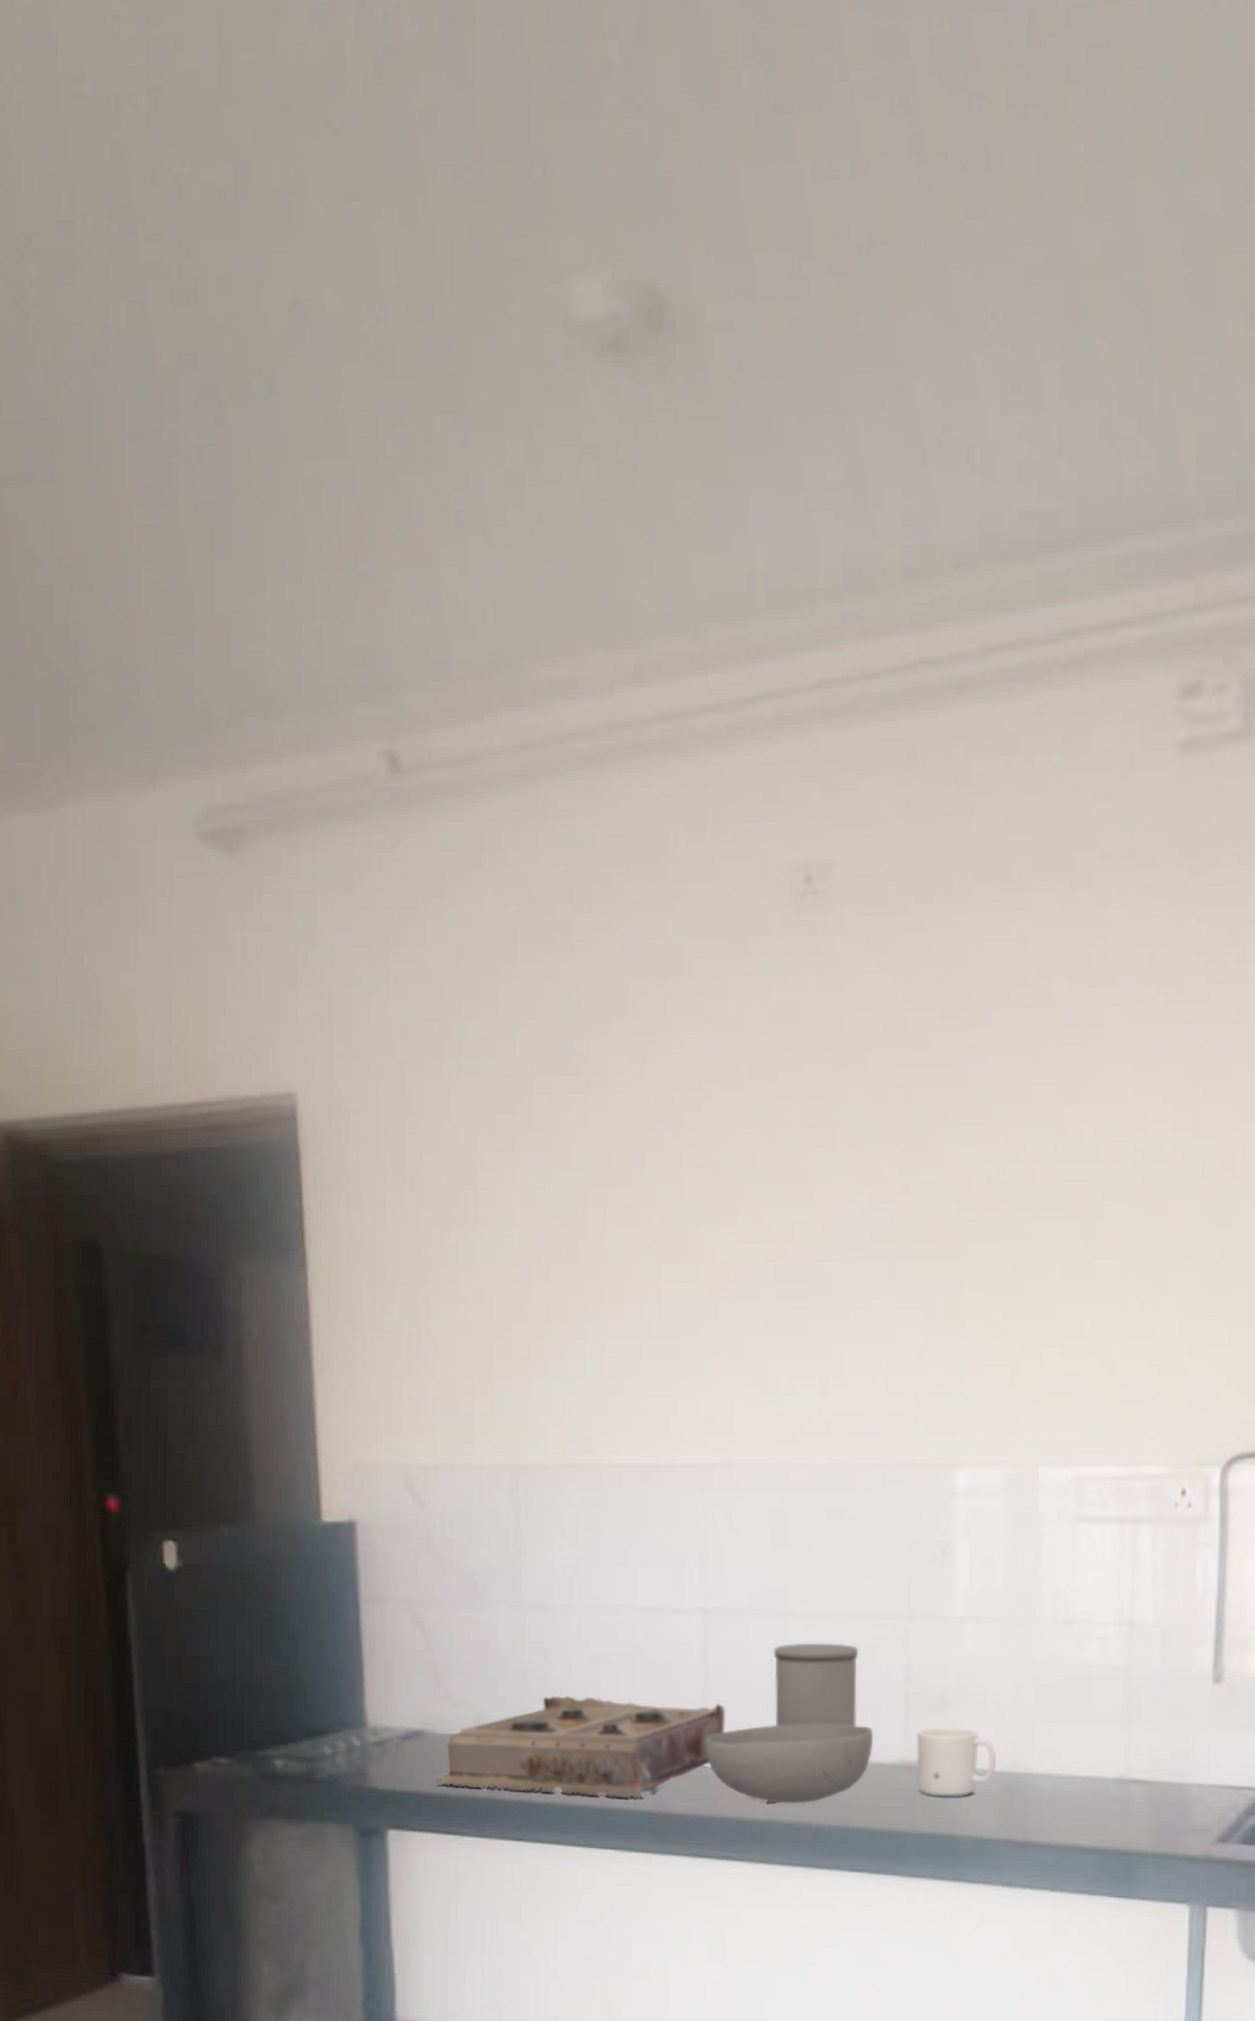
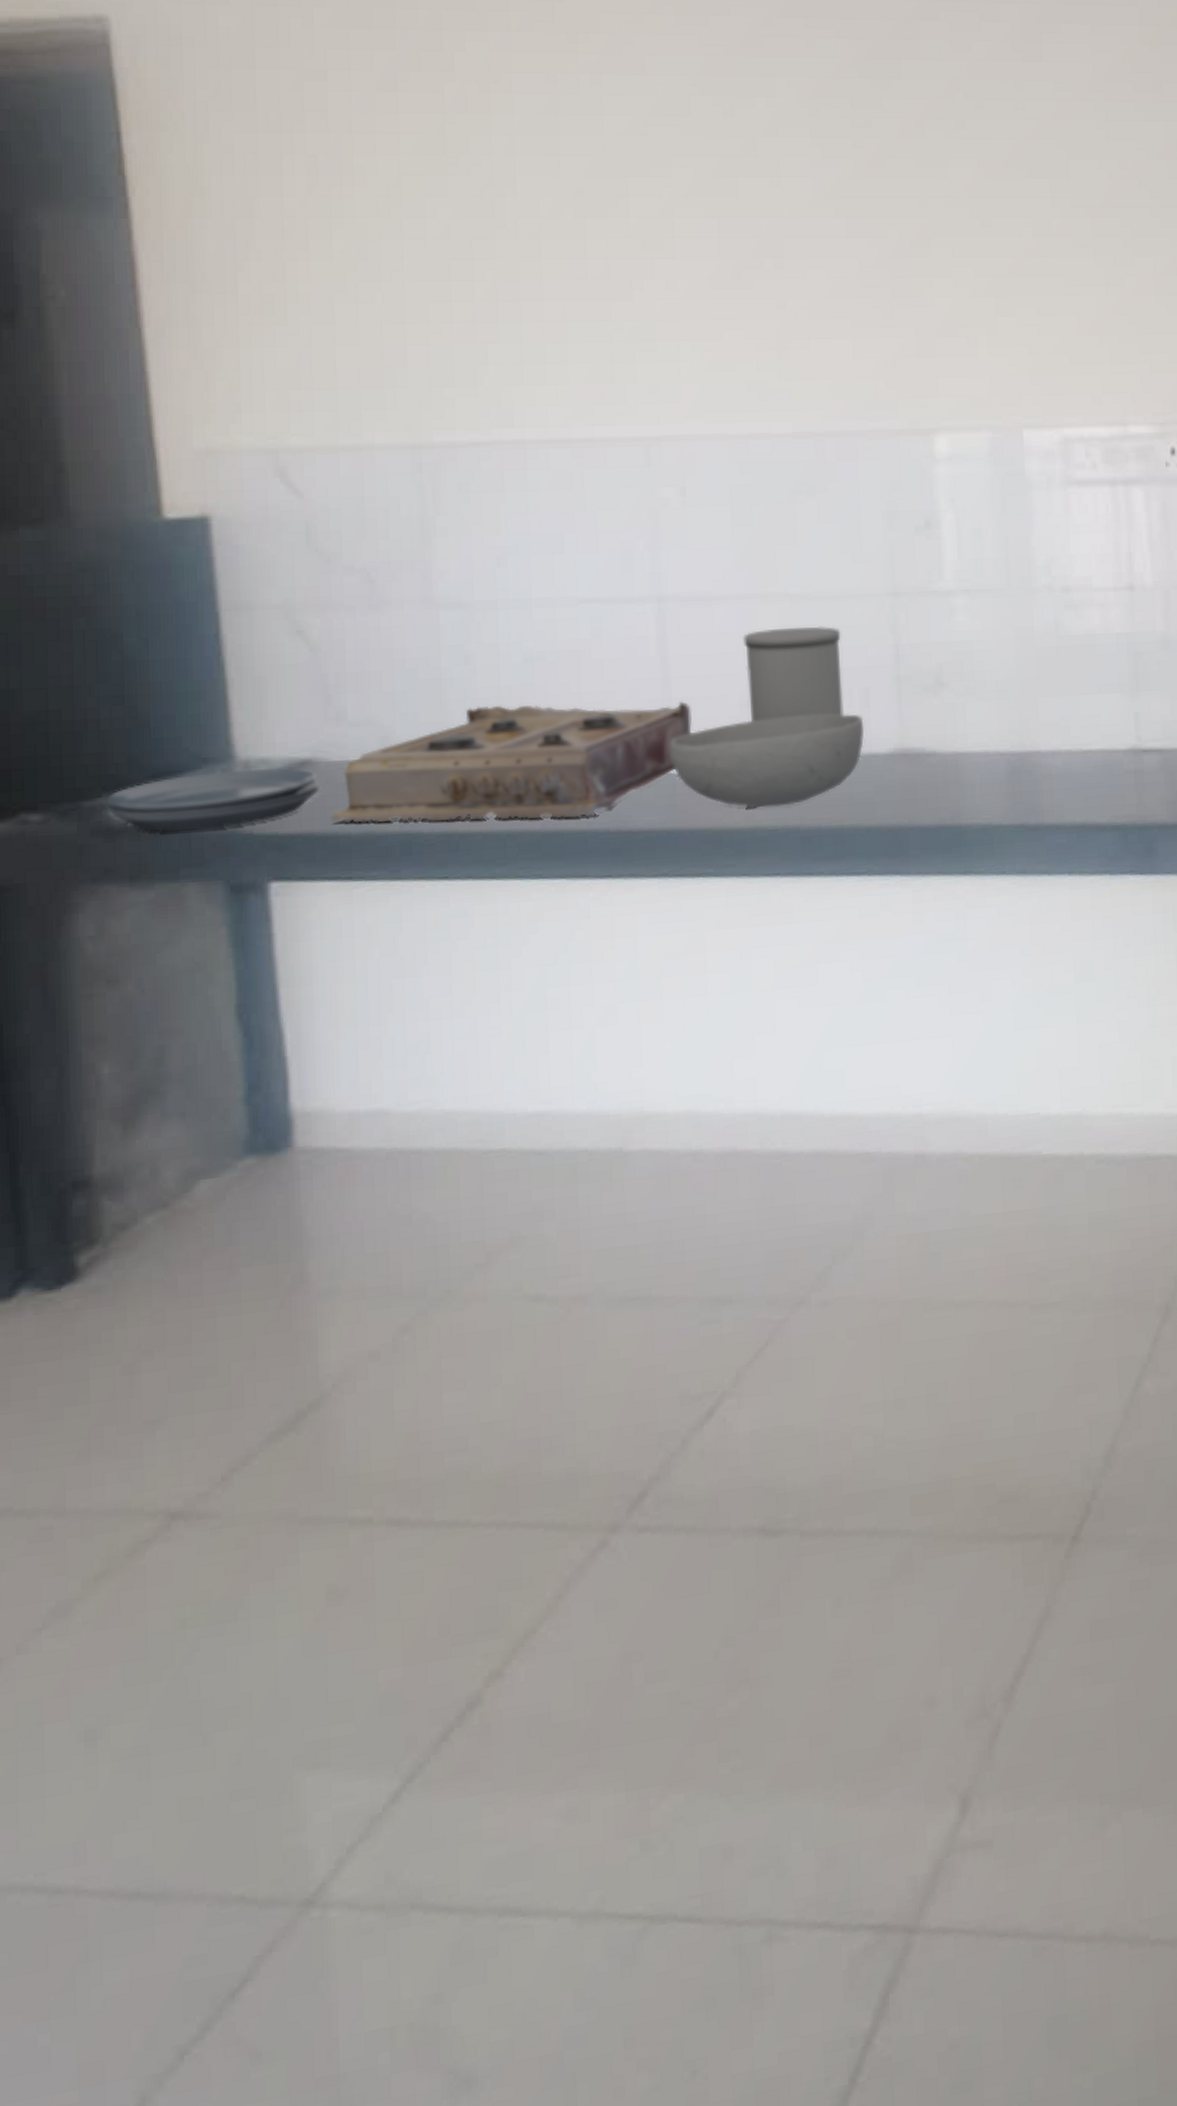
plate: none [274,1734,428,1782] -> present [107,767,320,832]
mug: present [915,1726,997,1797] -> none [911,708,1002,785]

